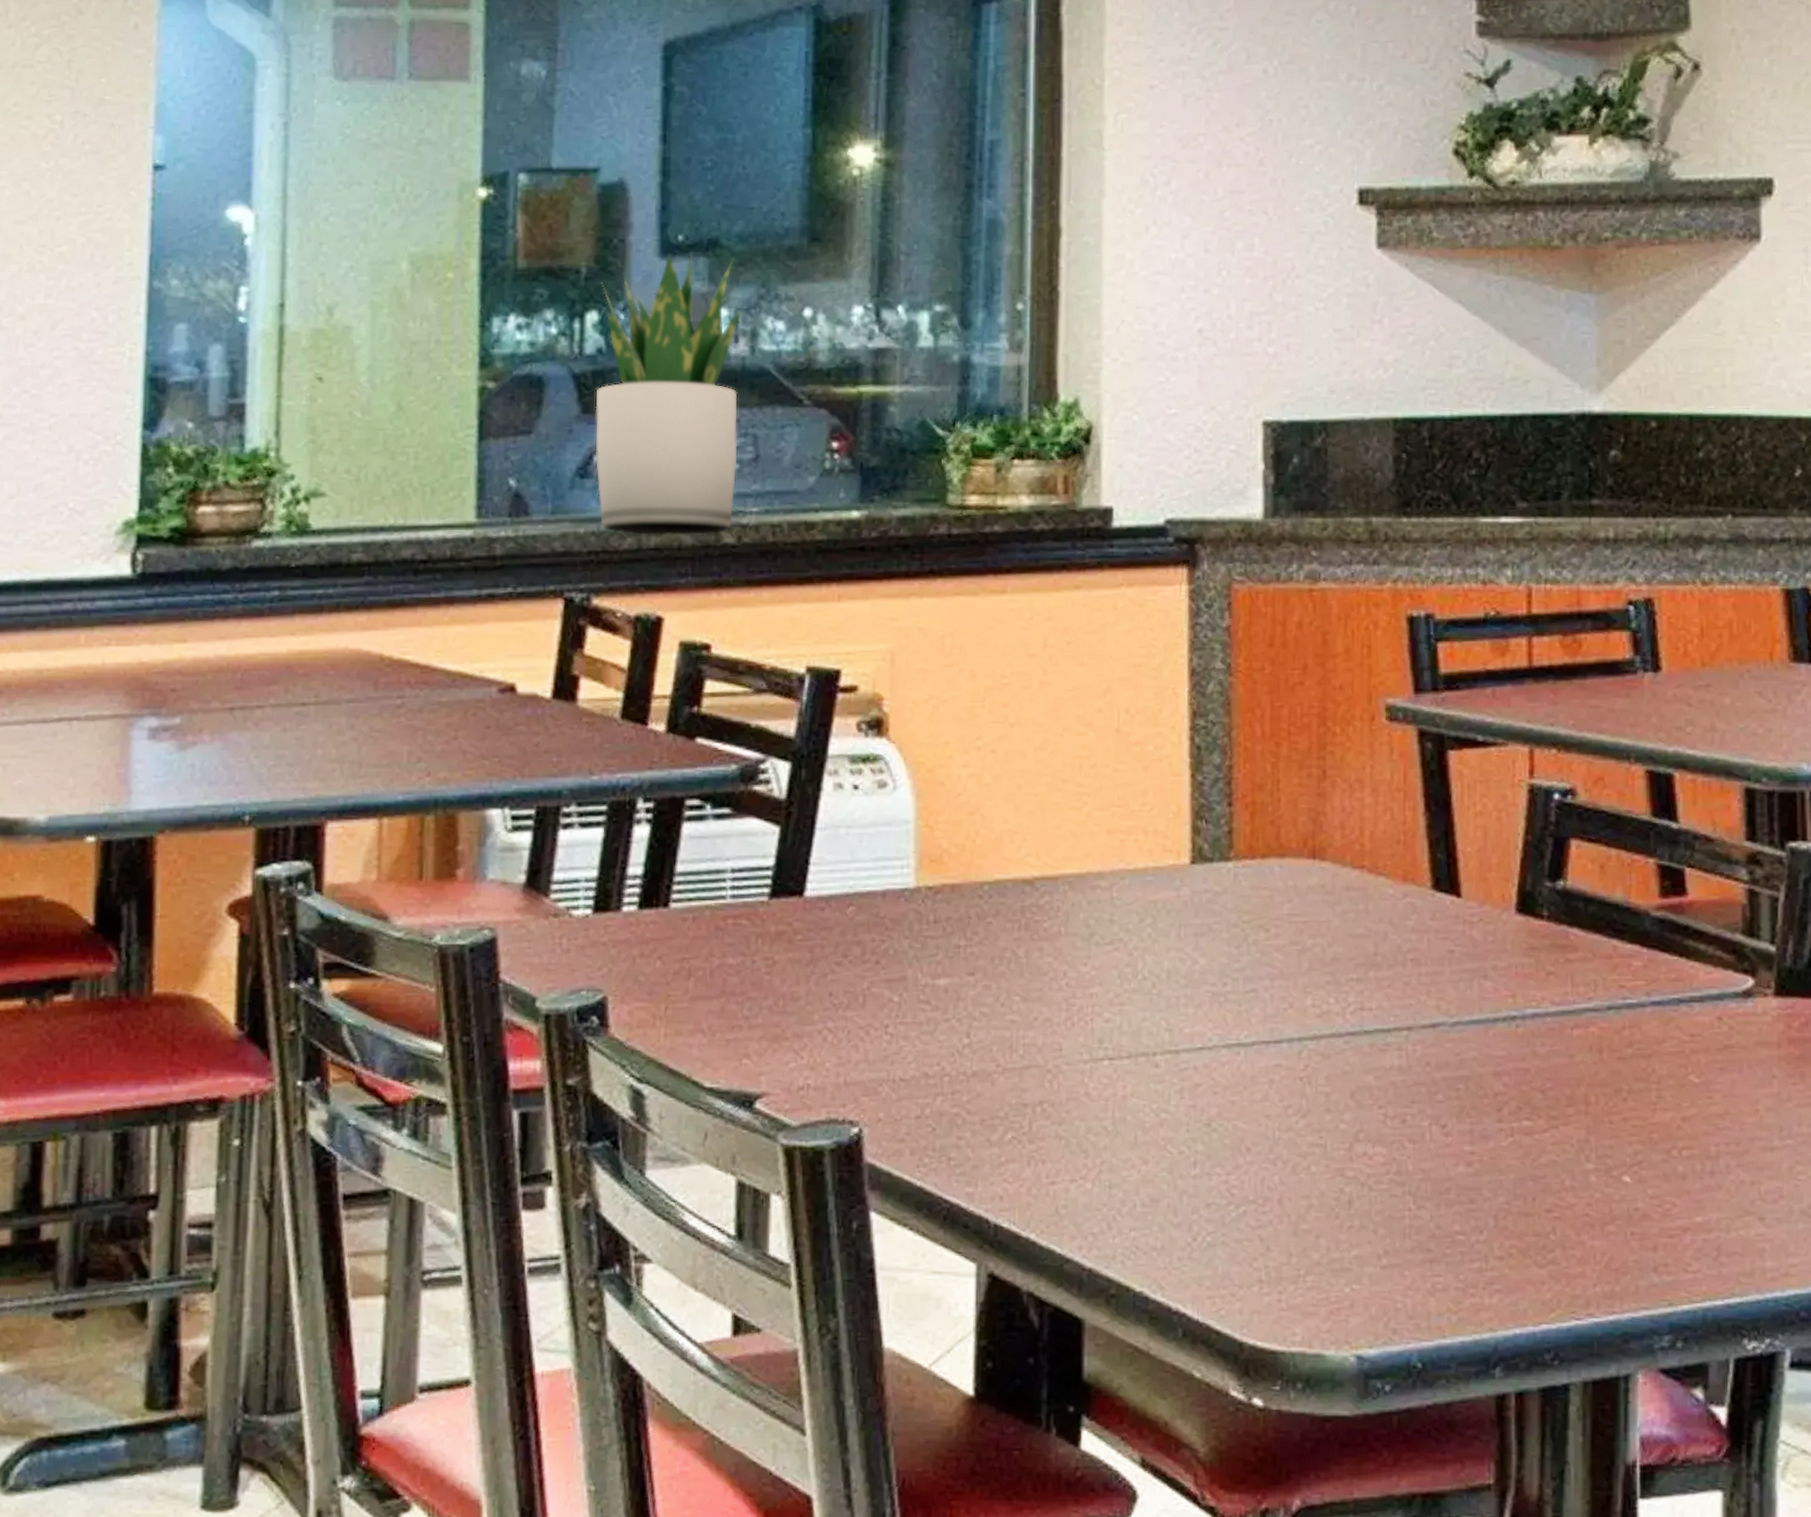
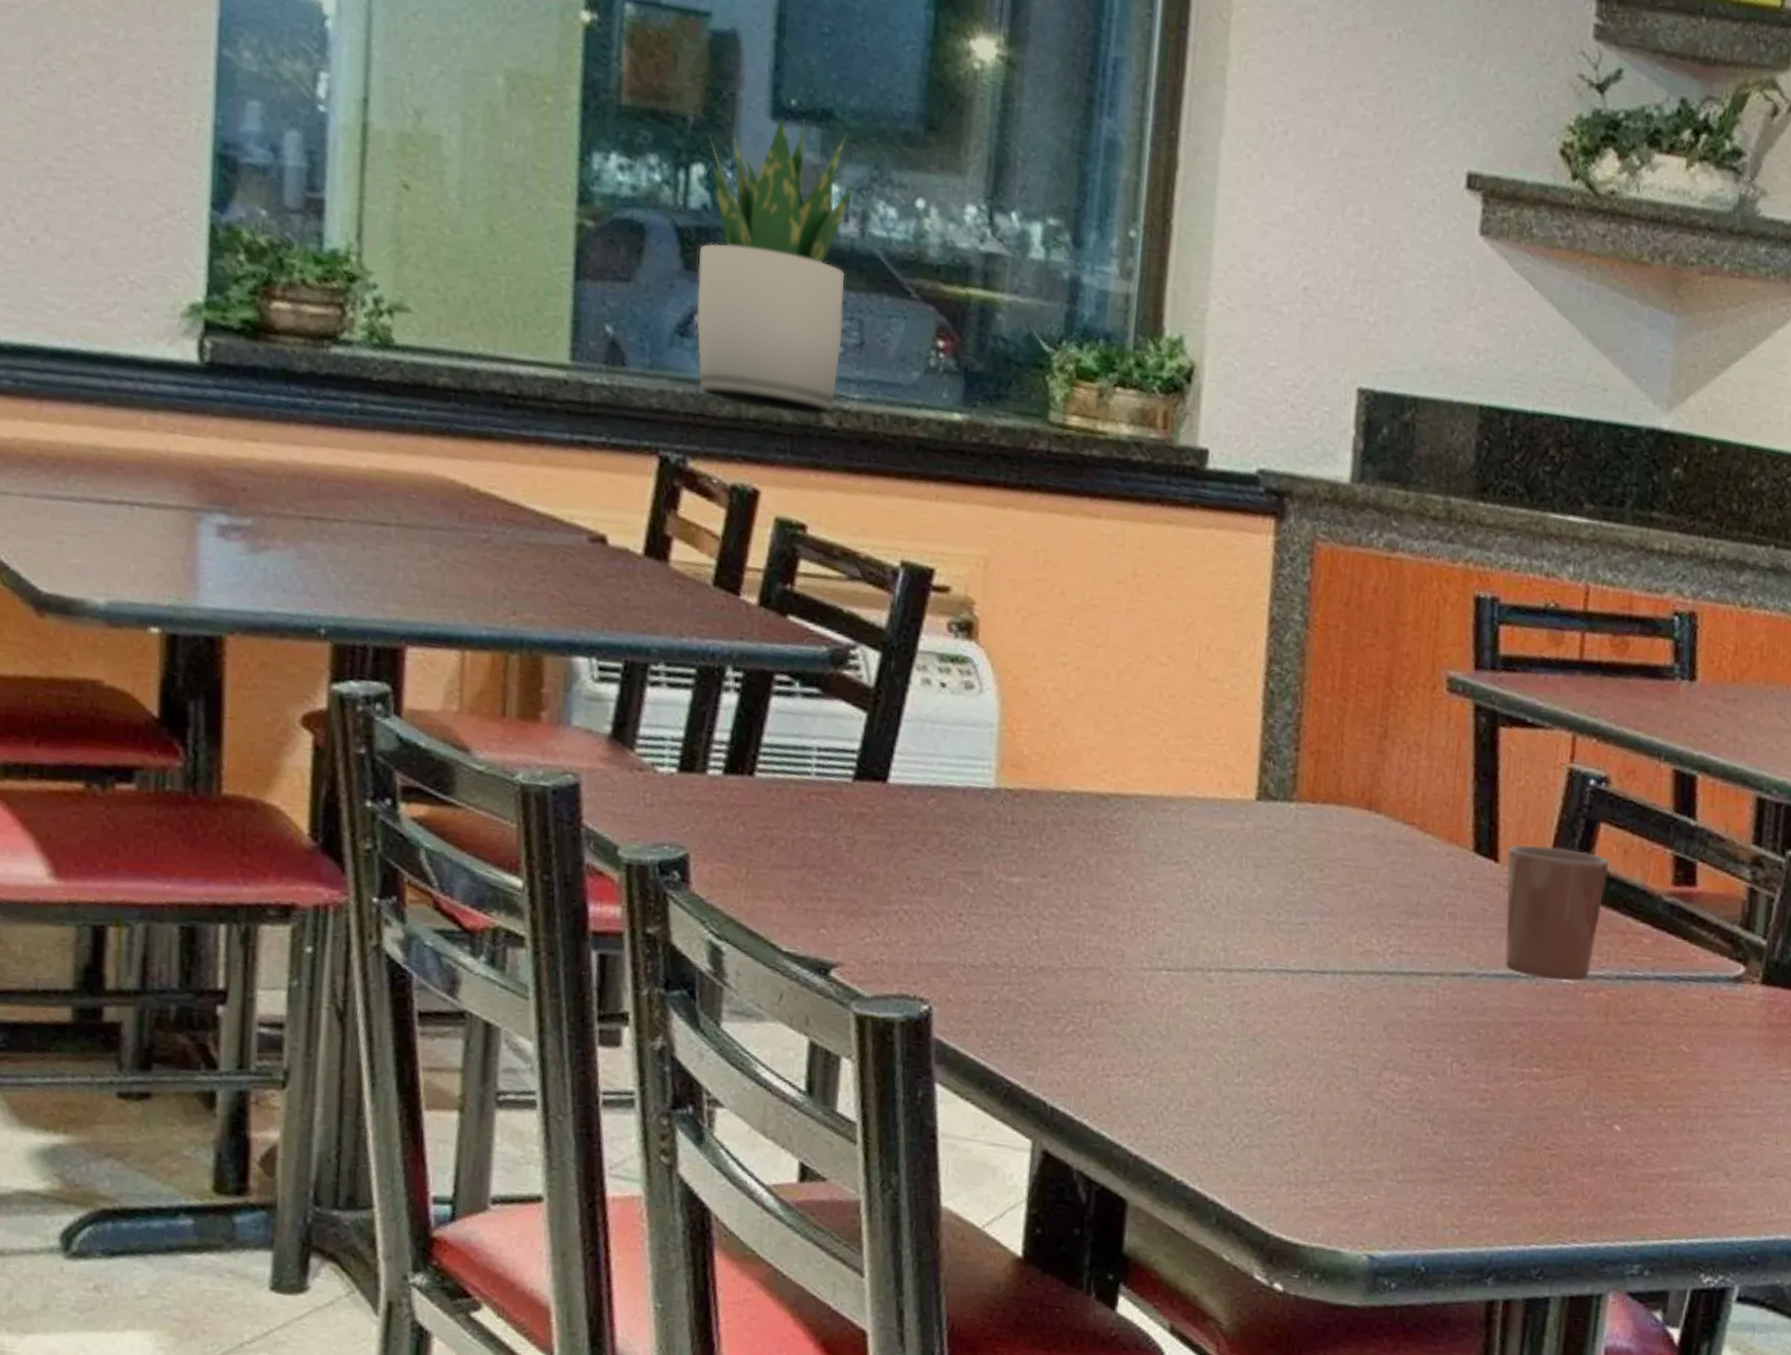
mug: none [1470,873,1585,1020] -> present [1505,844,1610,982]

